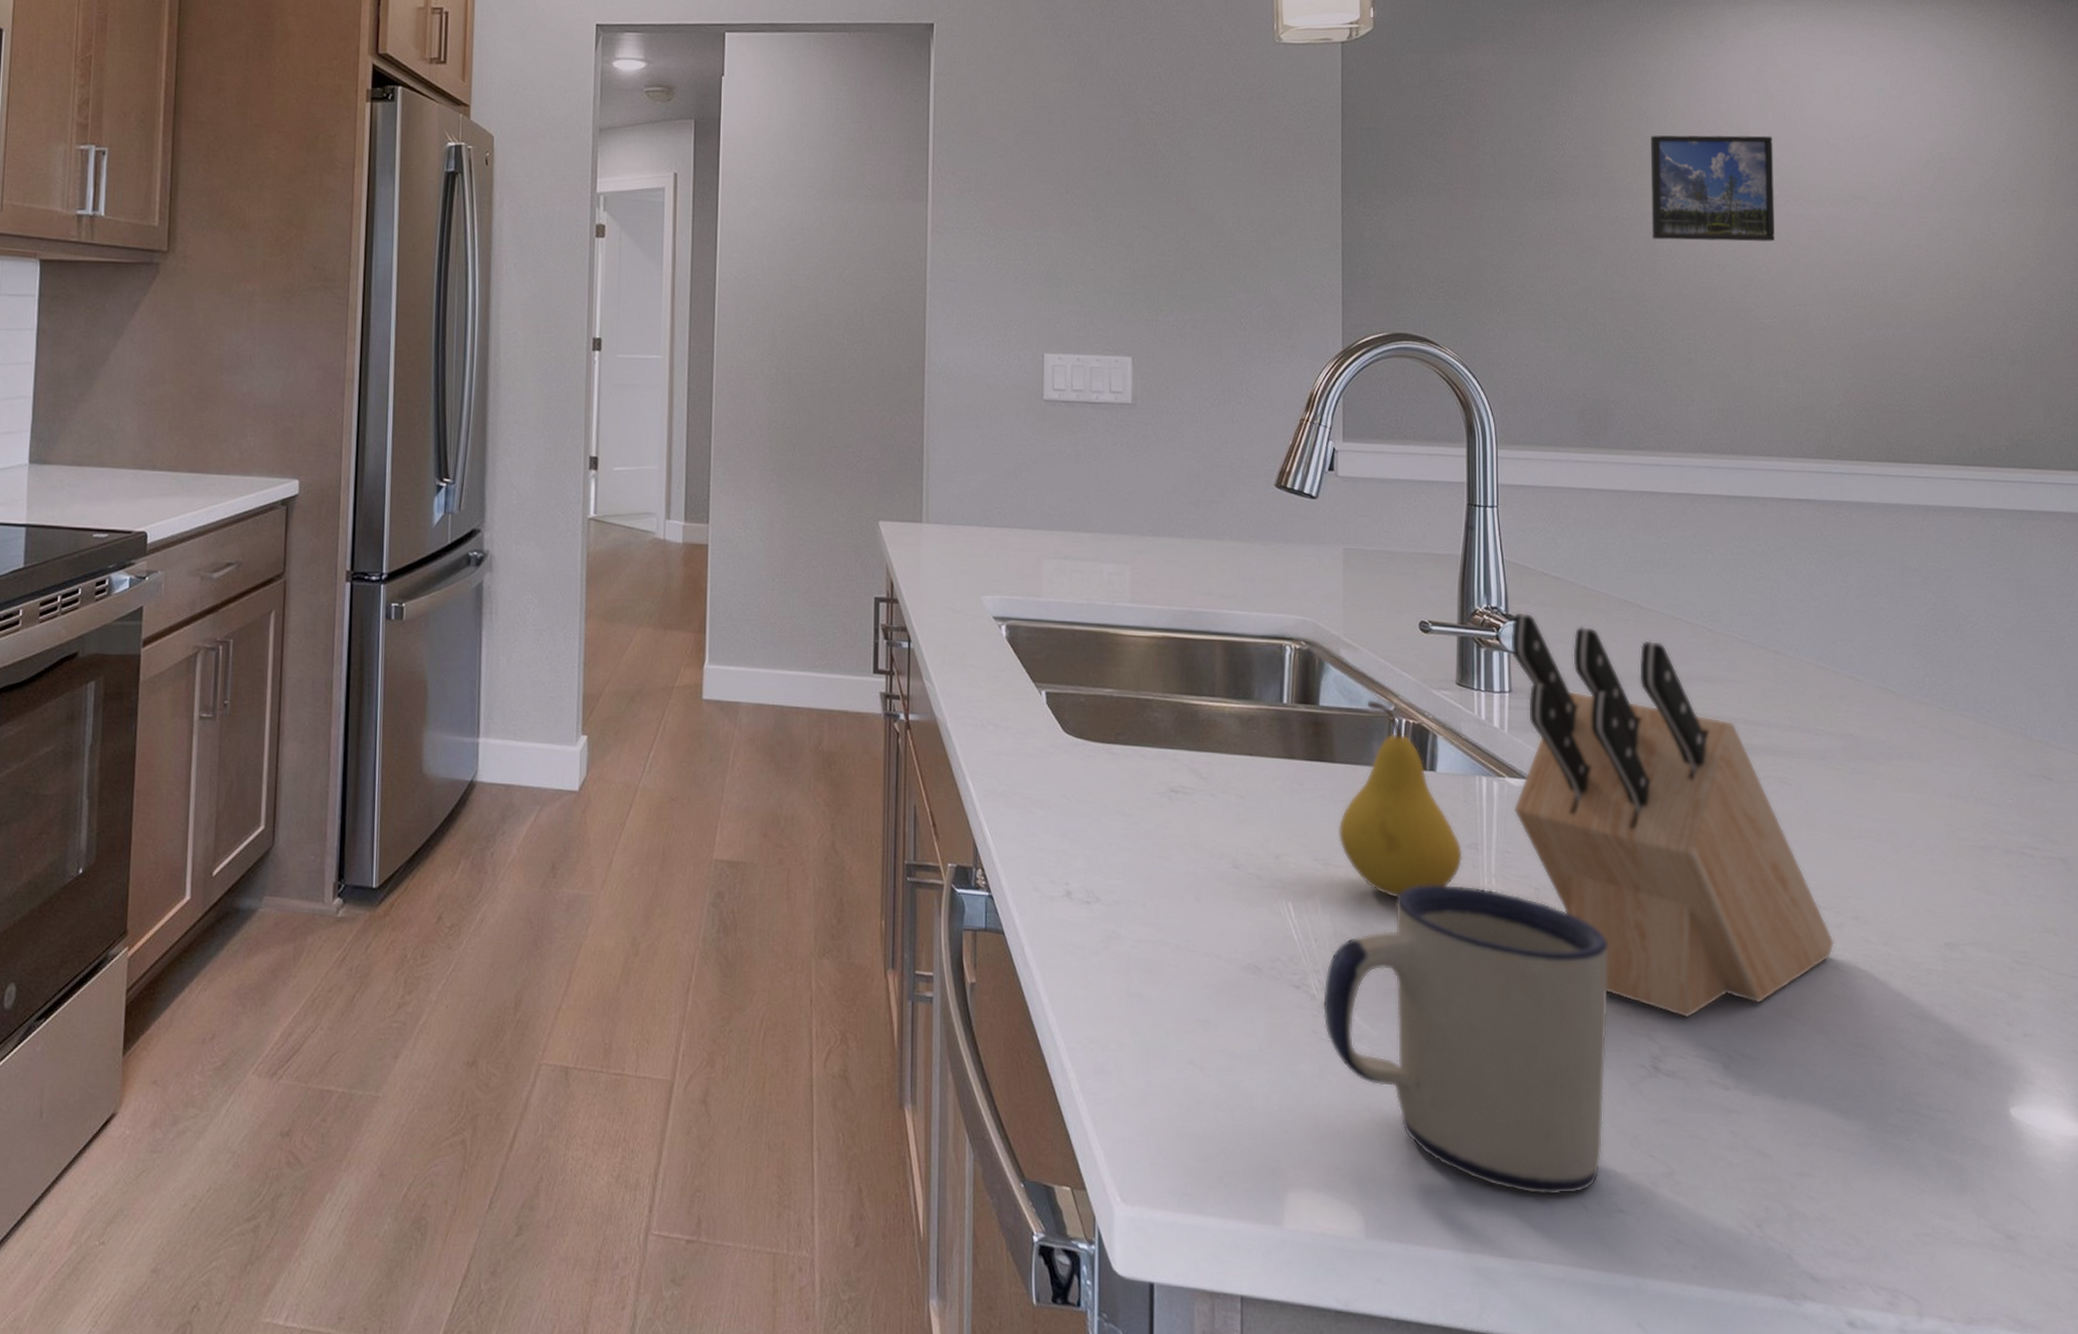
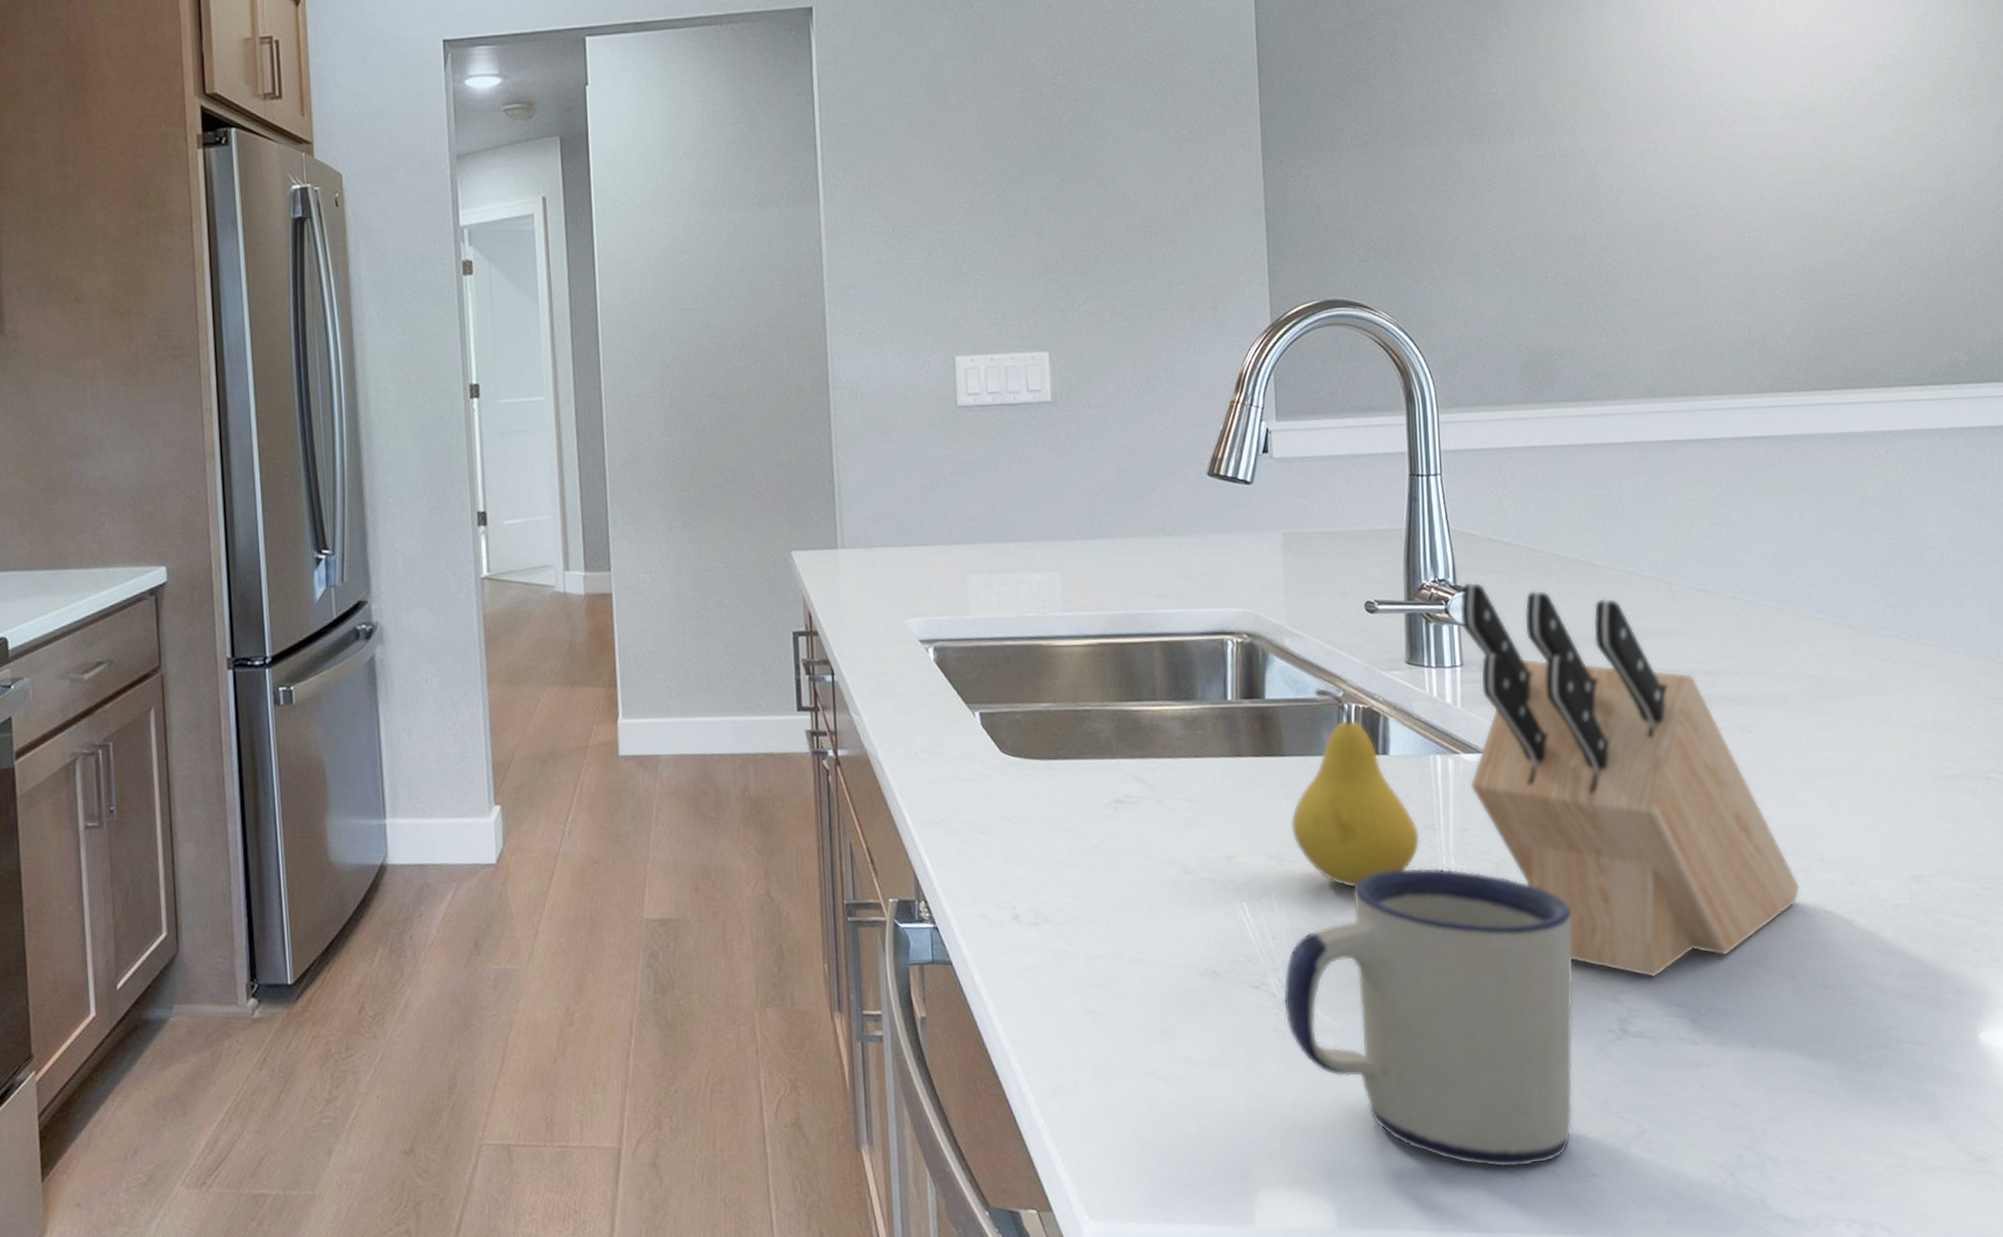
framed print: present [1651,135,1774,242] -> none [1587,52,1721,175]

